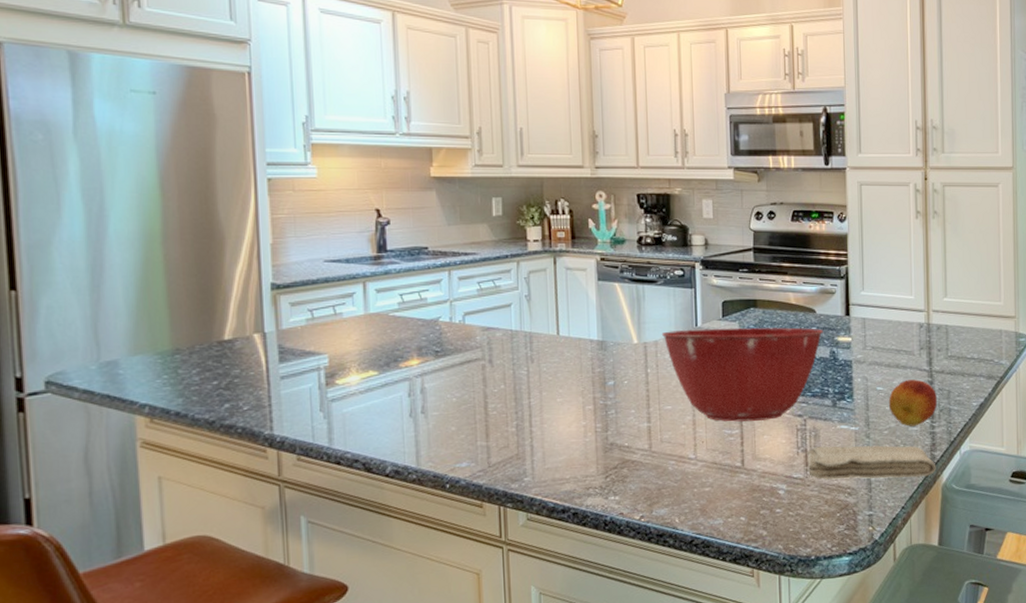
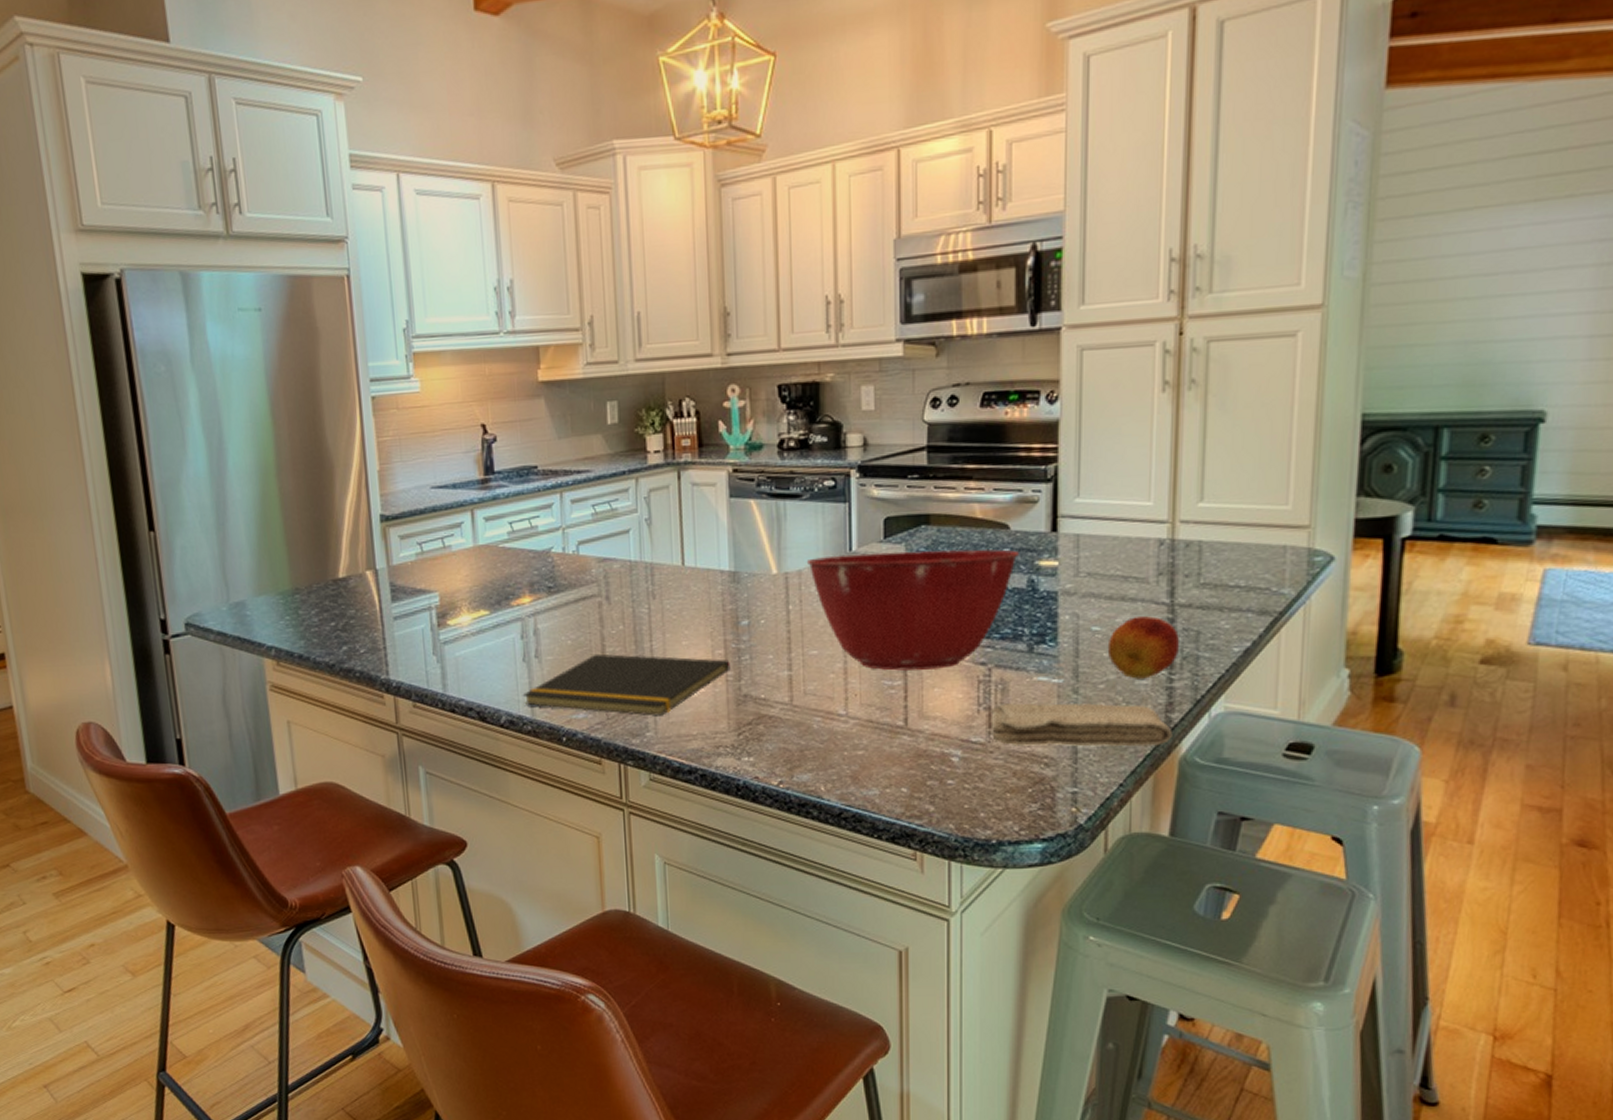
notepad: none [408,409,599,464] -> present [522,653,731,716]

